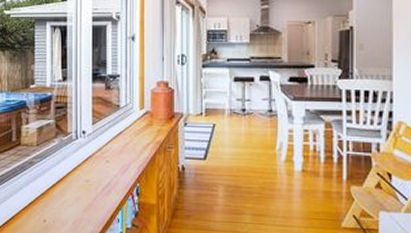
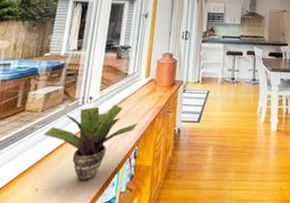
potted plant: none [42,139,136,216] -> present [43,104,137,181]

